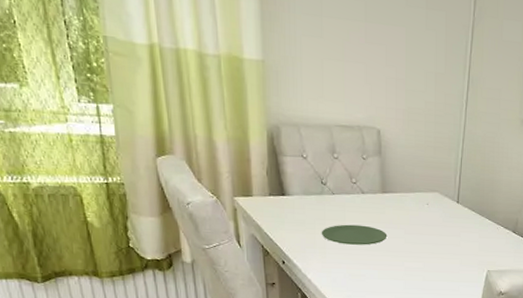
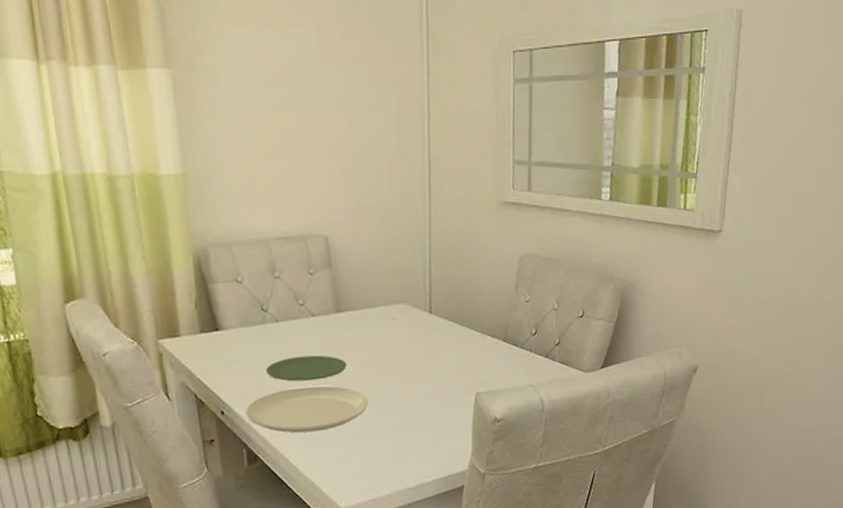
plate: none [302,249,402,286] -> present [245,385,368,433]

